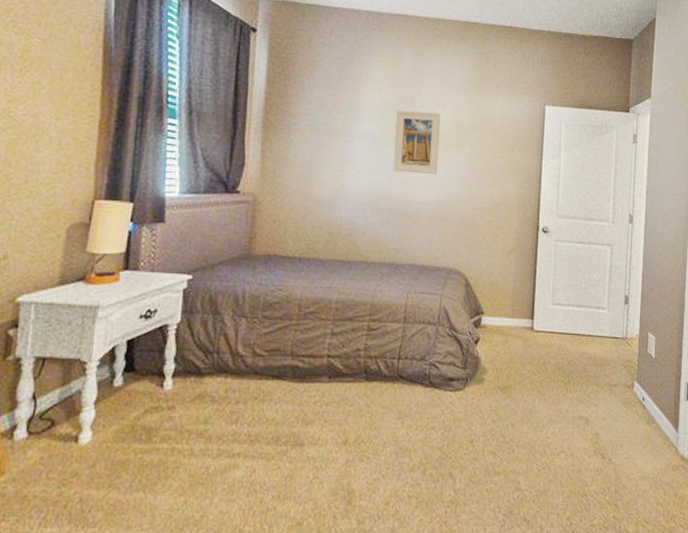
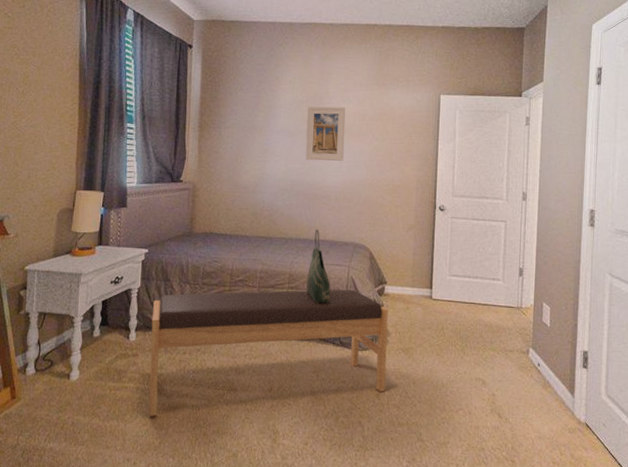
bench: none [188,321,485,484] -> present [149,289,389,417]
tote bag: none [391,252,420,338] -> present [306,229,331,304]

